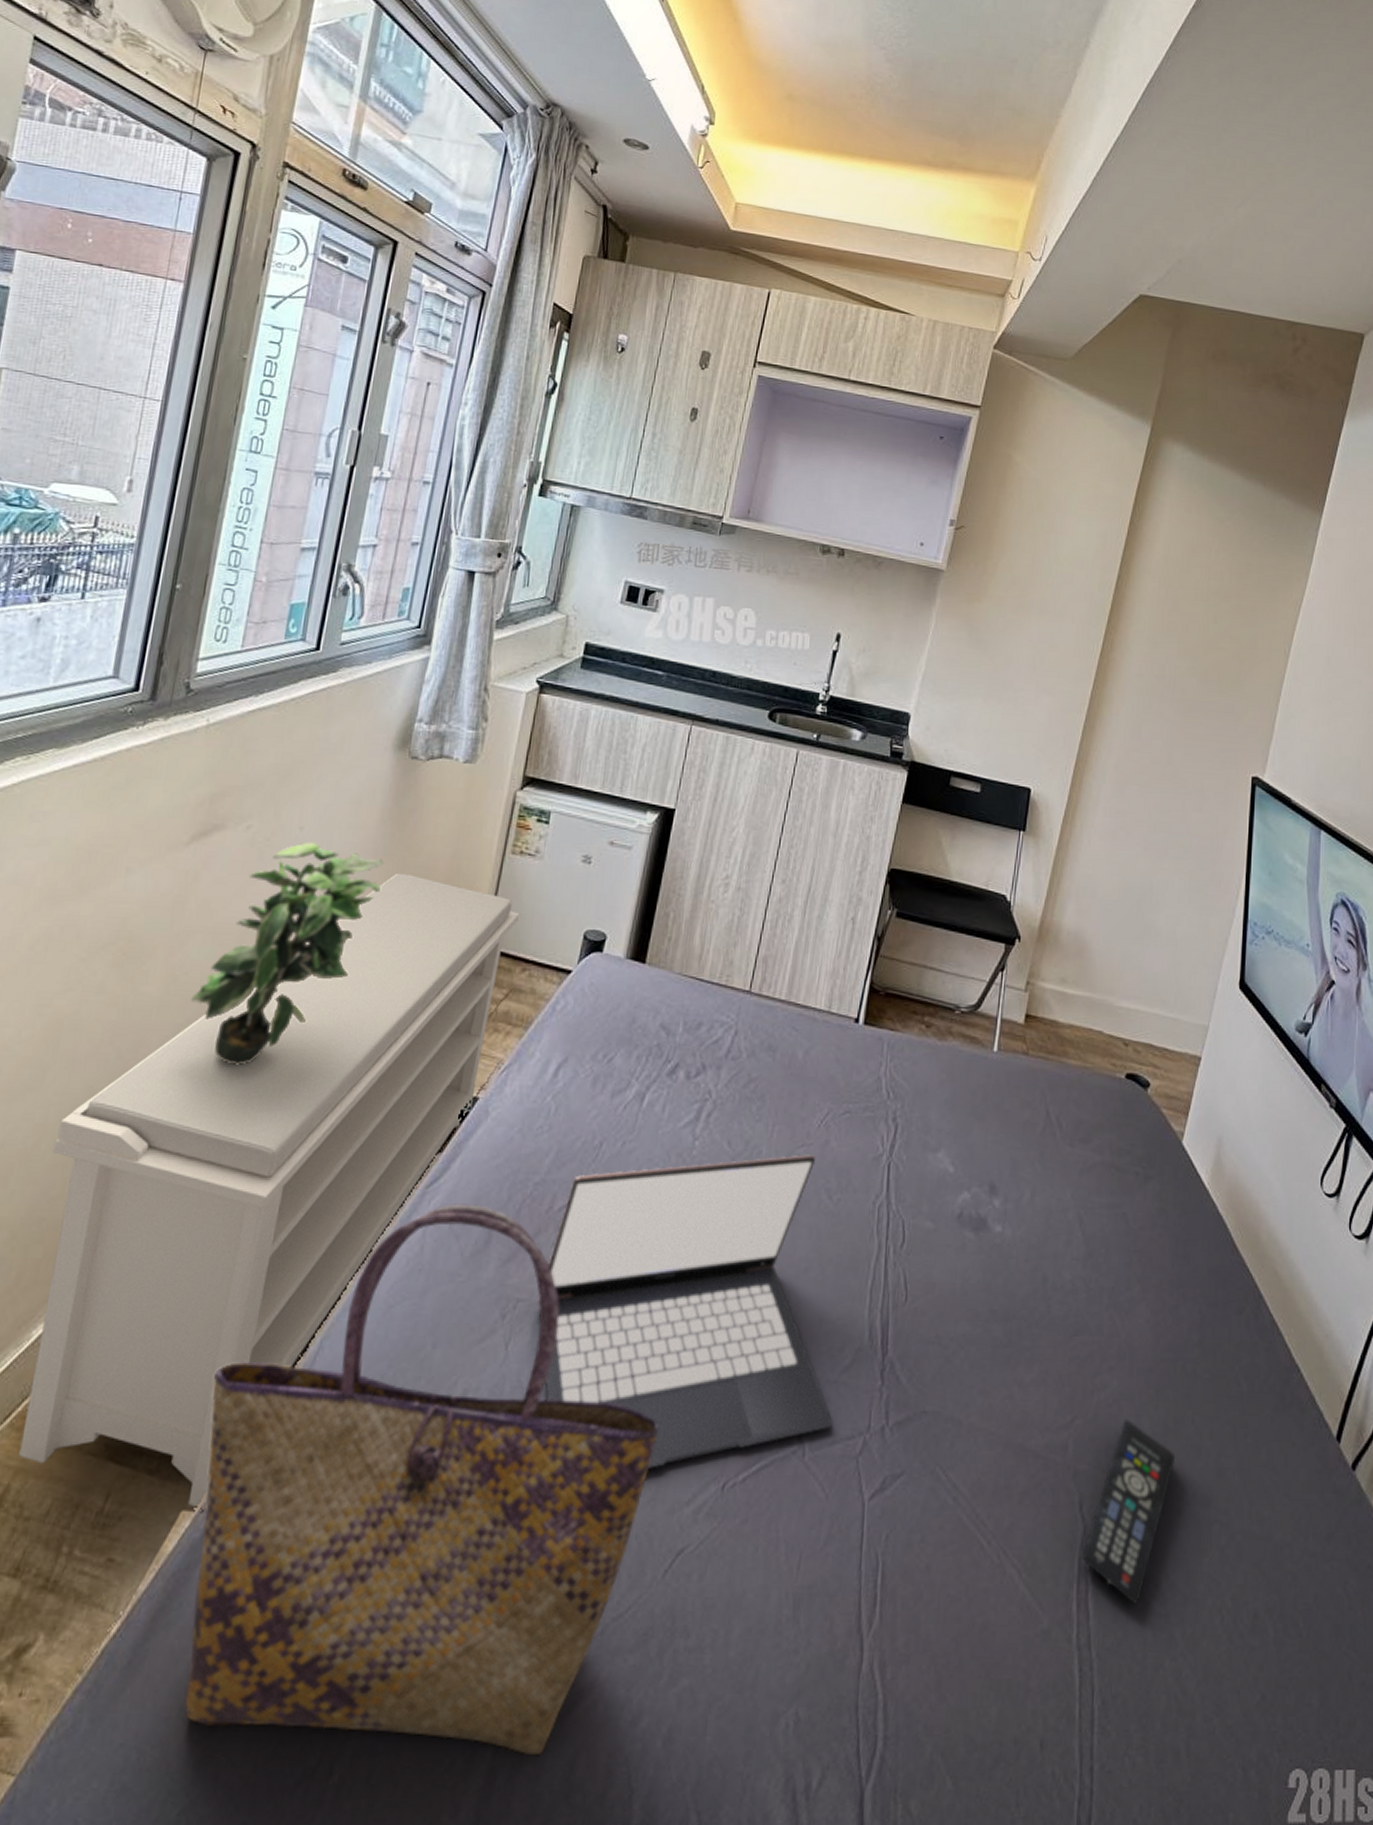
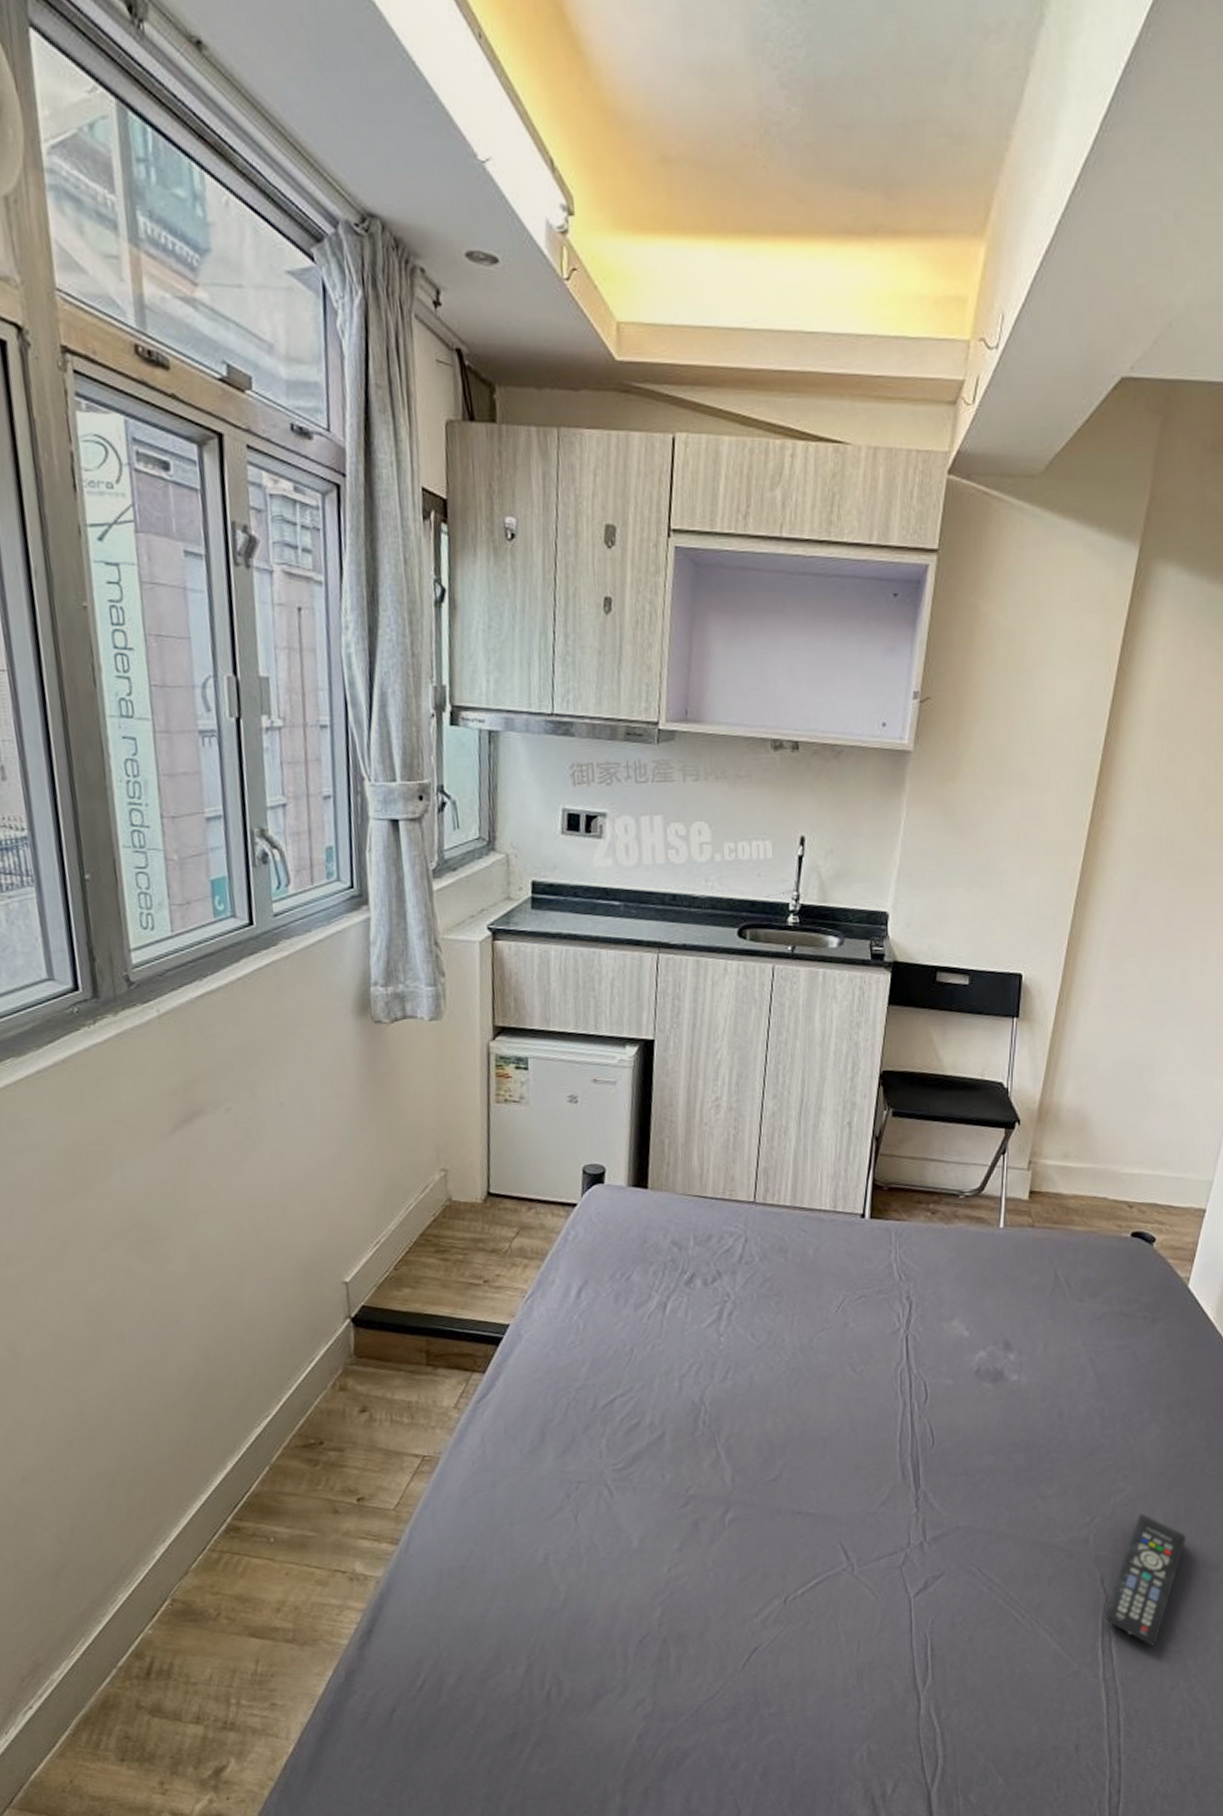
bench: present [19,872,520,1510] -> none [126,1134,516,1663]
tote bag: present [184,1203,659,1756] -> none [323,1411,722,1804]
potted plant: present [191,841,385,1065] -> none [216,1115,374,1323]
laptop: present [537,1154,833,1469] -> none [597,1336,877,1595]

